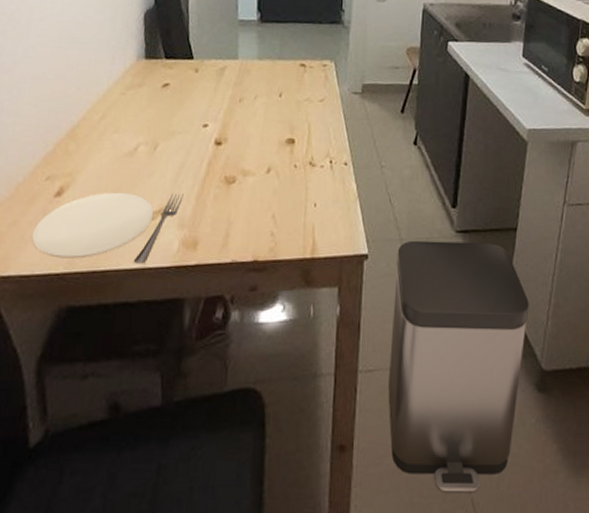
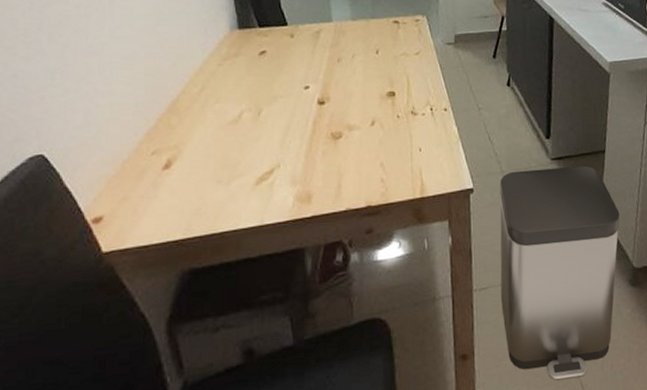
plate: present [31,192,154,259] -> none [145,158,265,226]
fork: present [133,193,184,264] -> none [250,153,293,222]

